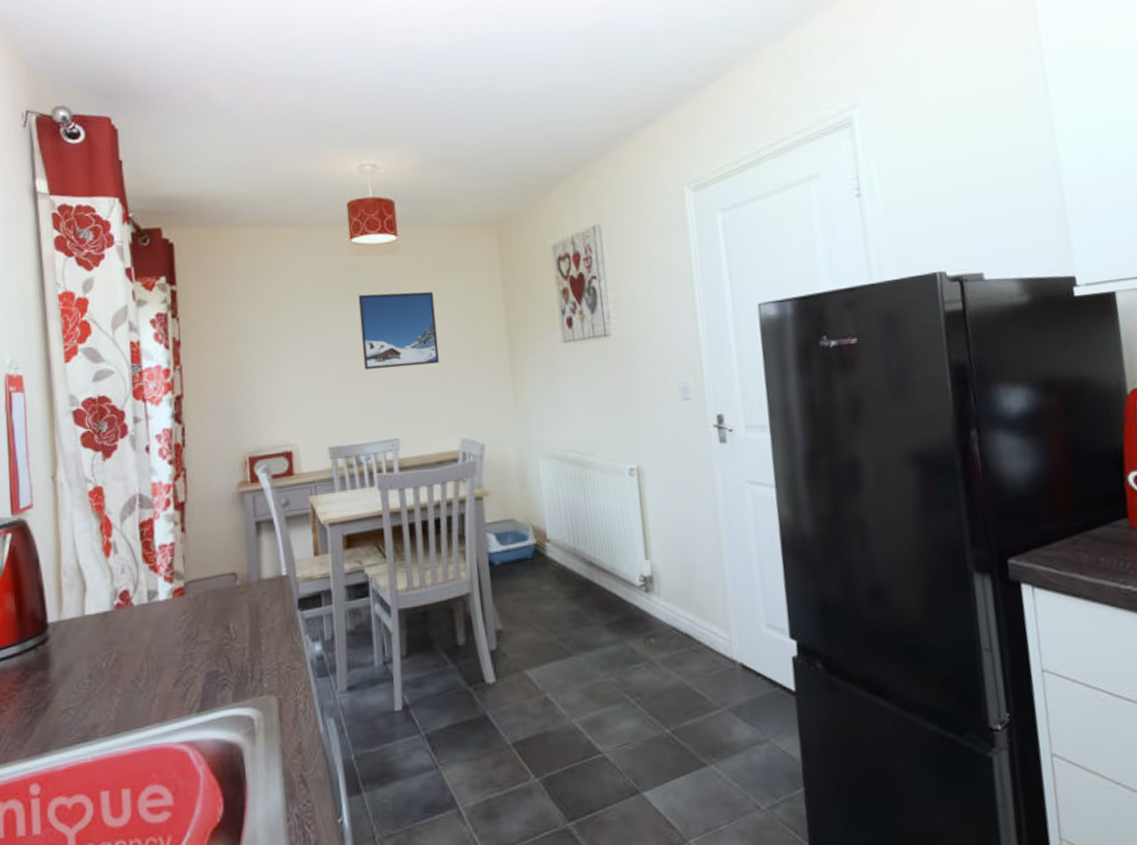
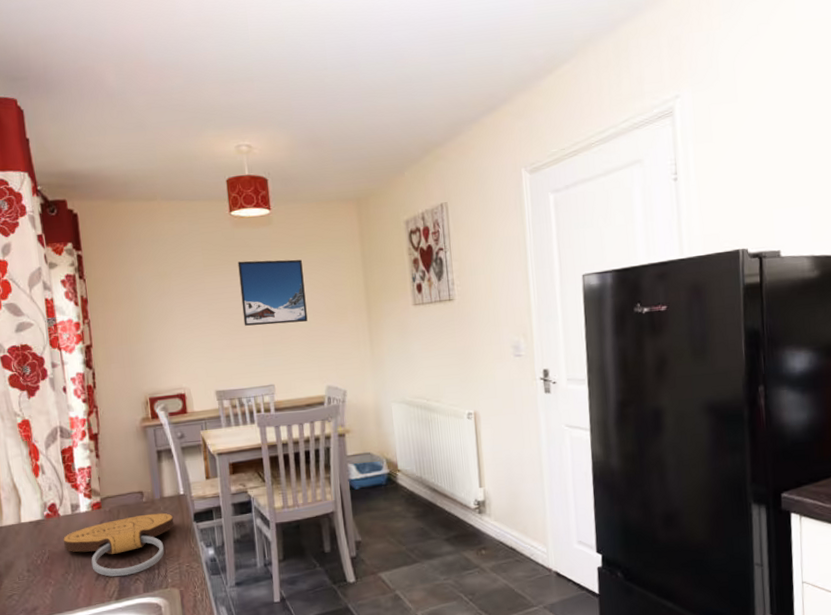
cutting board: none [136,599,274,682] -> present [63,513,174,577]

